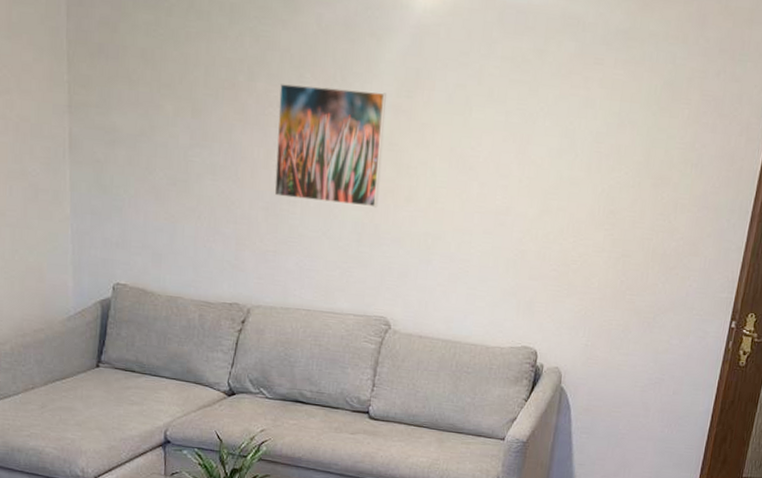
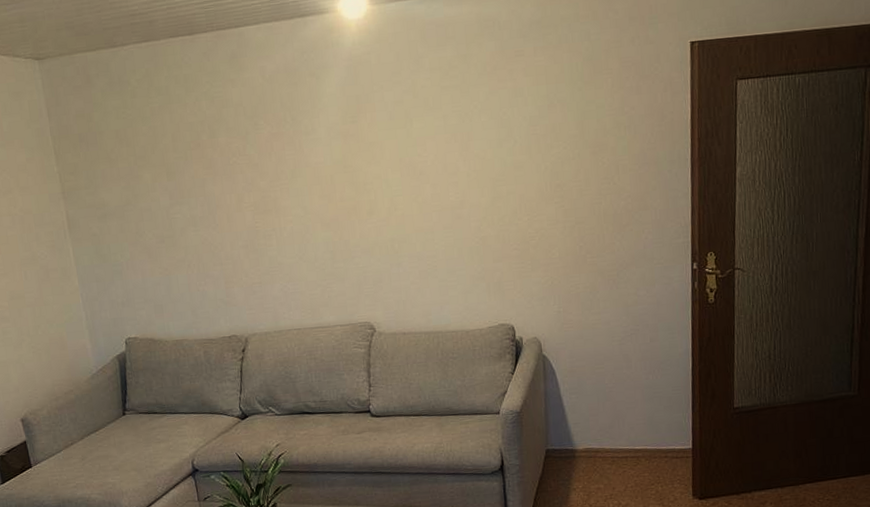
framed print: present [274,84,386,208] -> none [239,123,344,234]

